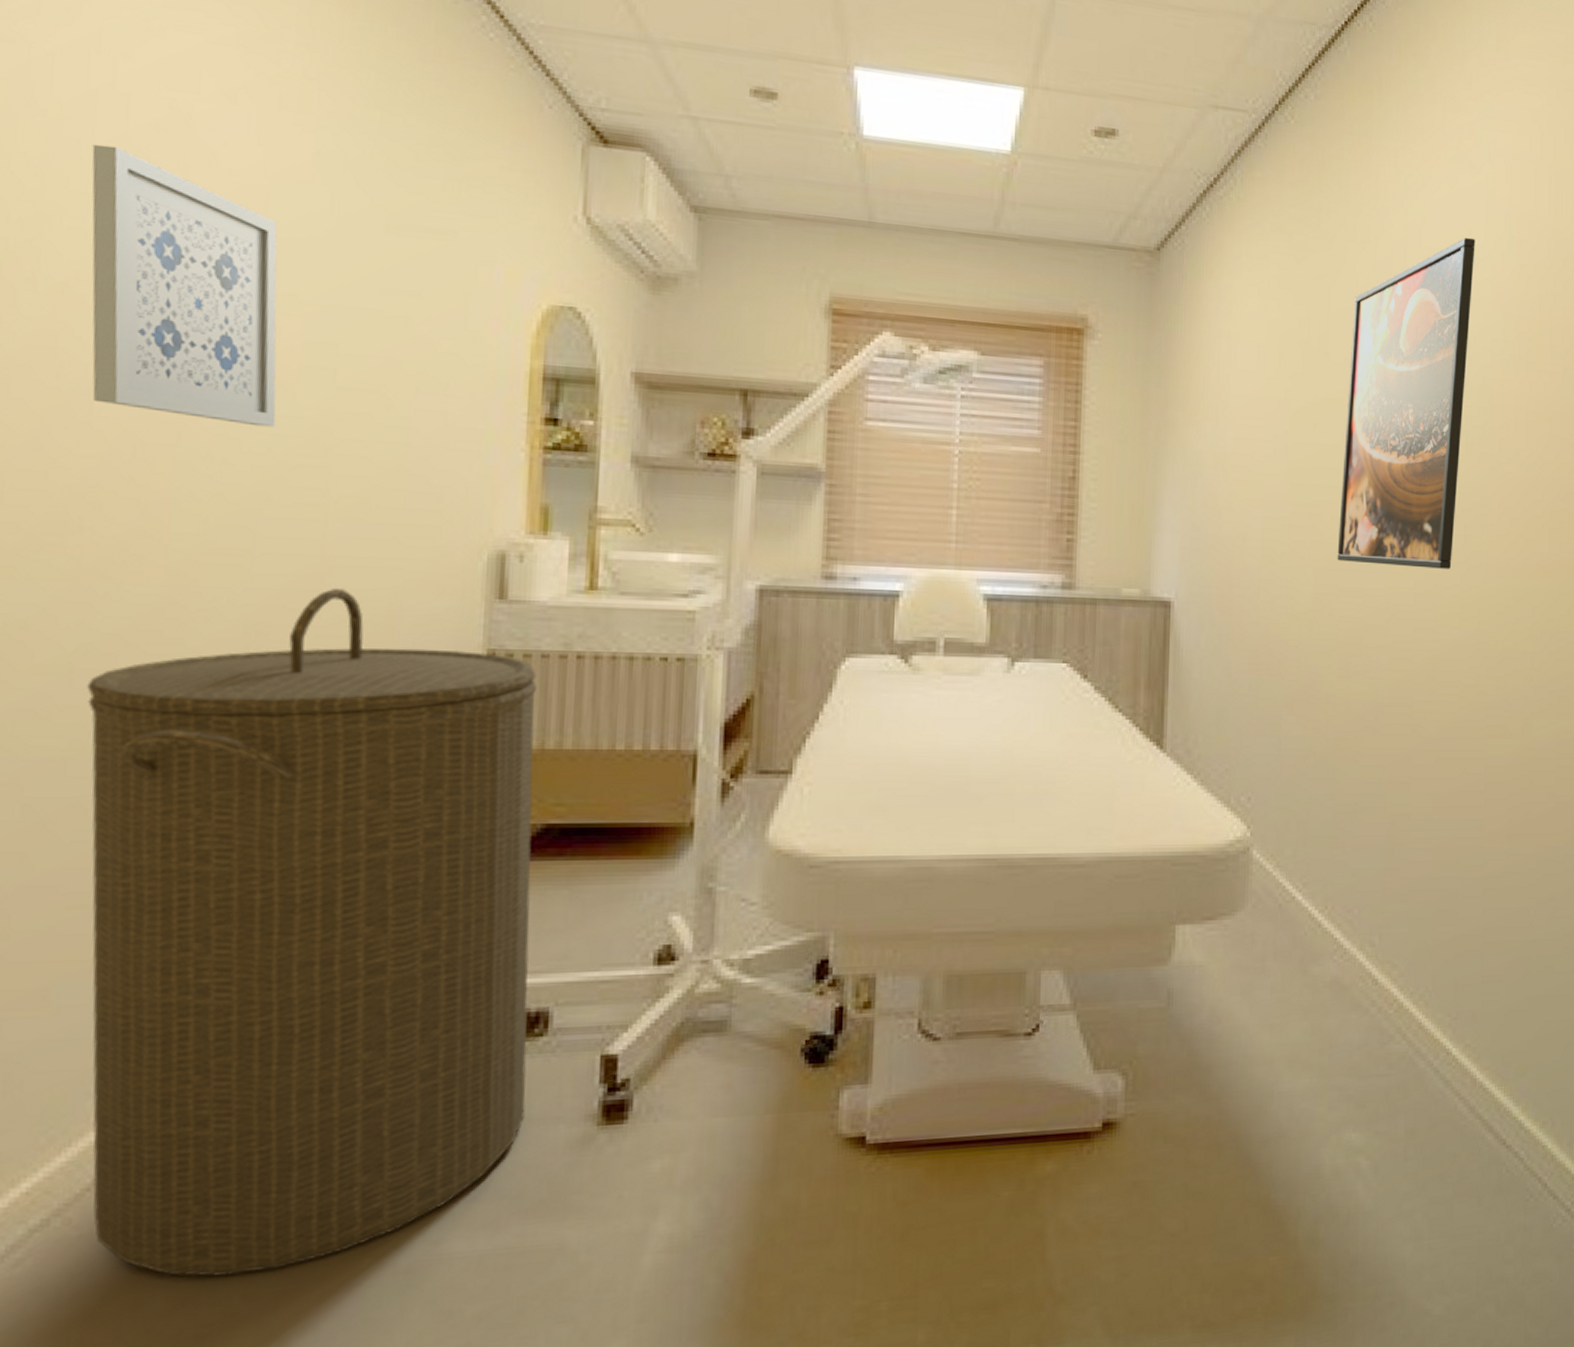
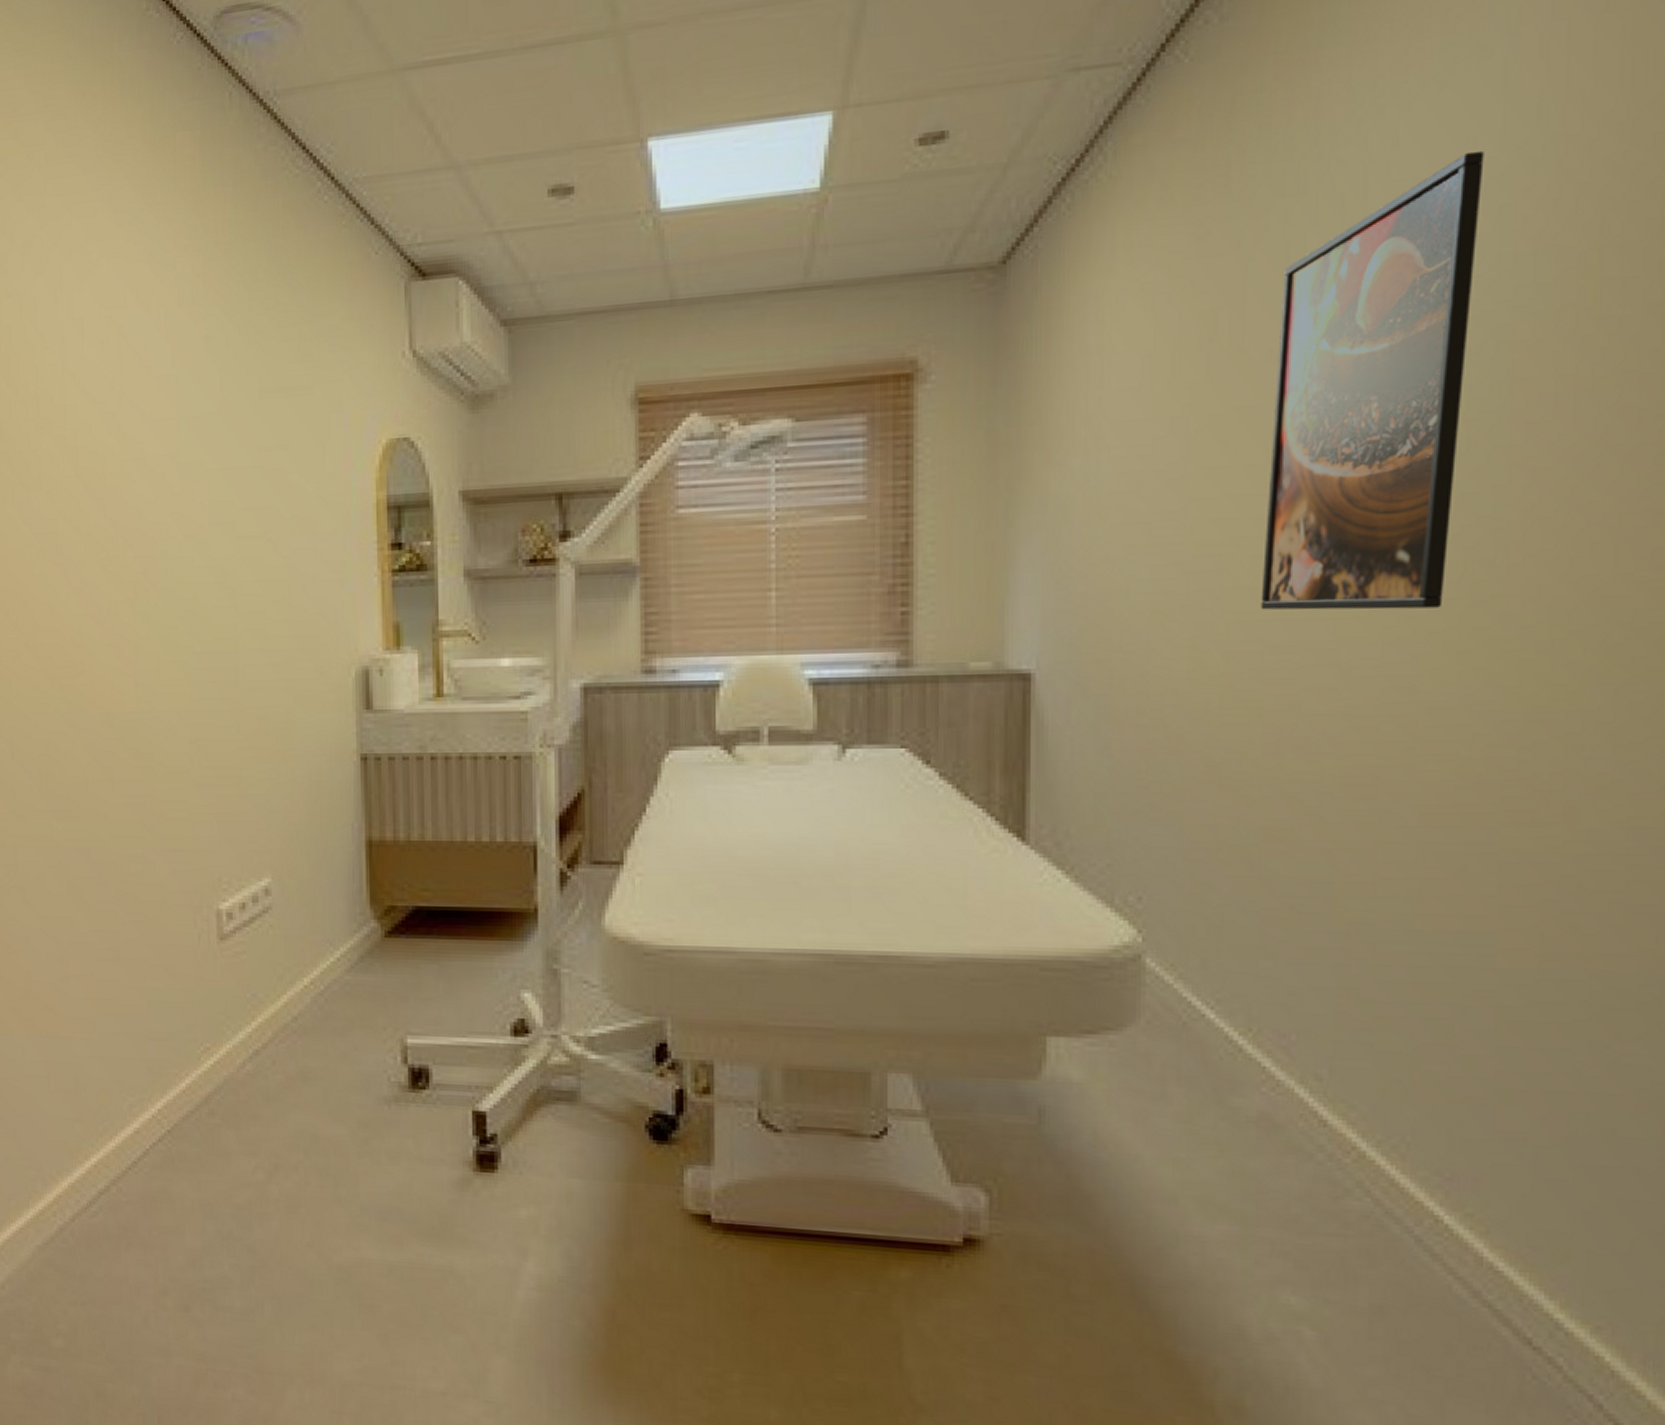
laundry hamper: present [87,587,538,1277] -> none [97,706,416,1249]
wall art: present [91,144,278,427] -> none [64,364,197,578]

